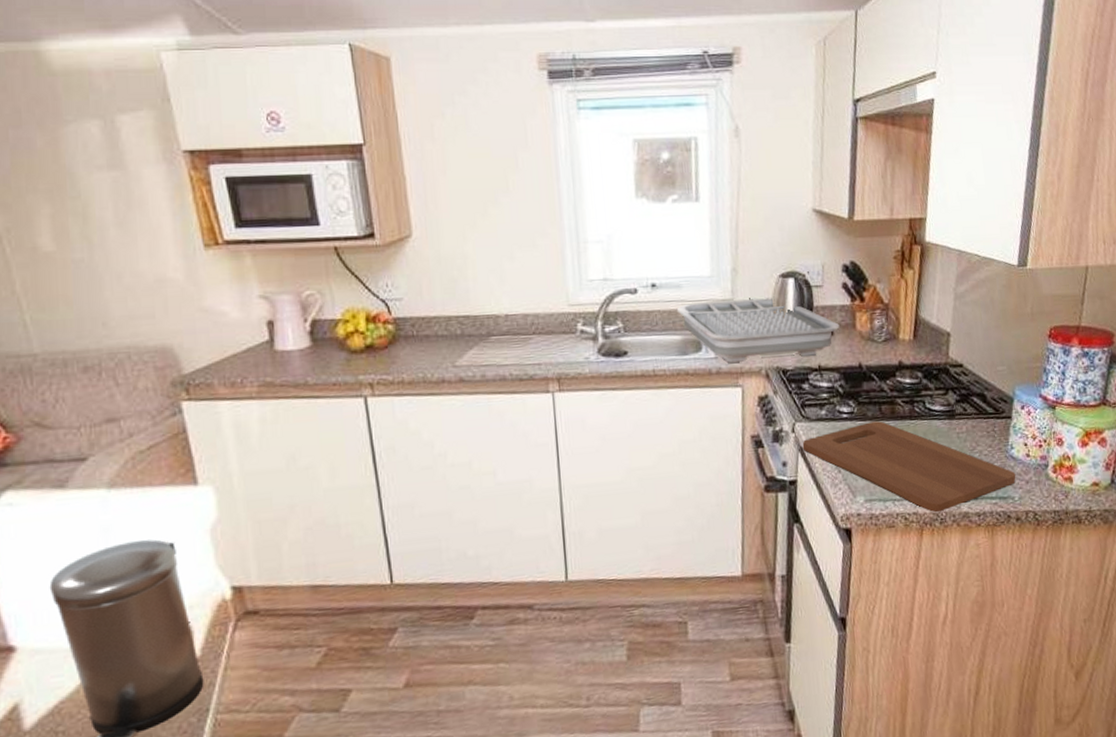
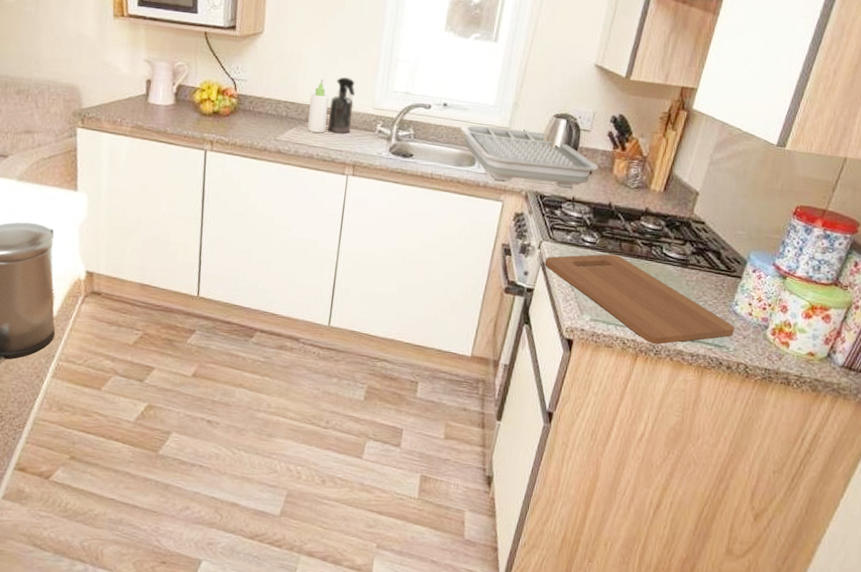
bottle: none [487,280,515,348] -> present [307,79,329,133]
spray bottle: none [514,273,546,344] -> present [327,77,355,134]

